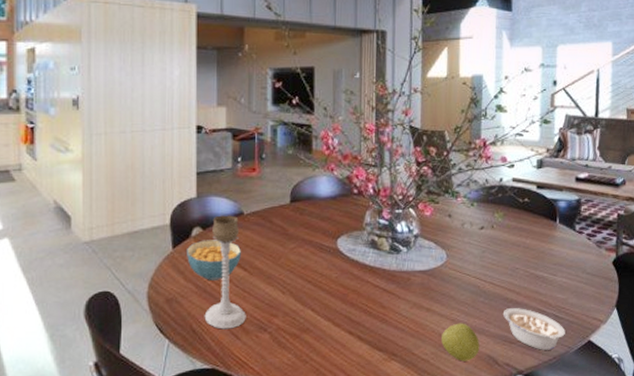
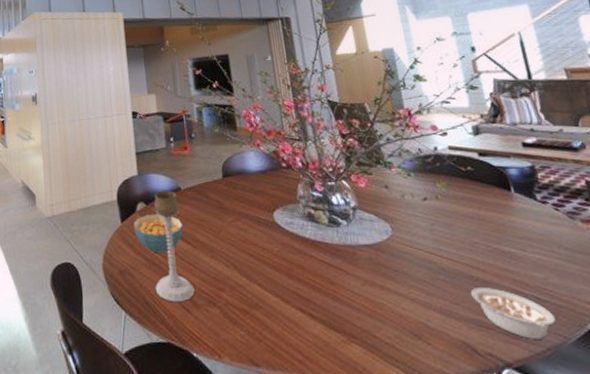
apple: present [441,323,479,362] -> none [403,303,452,348]

